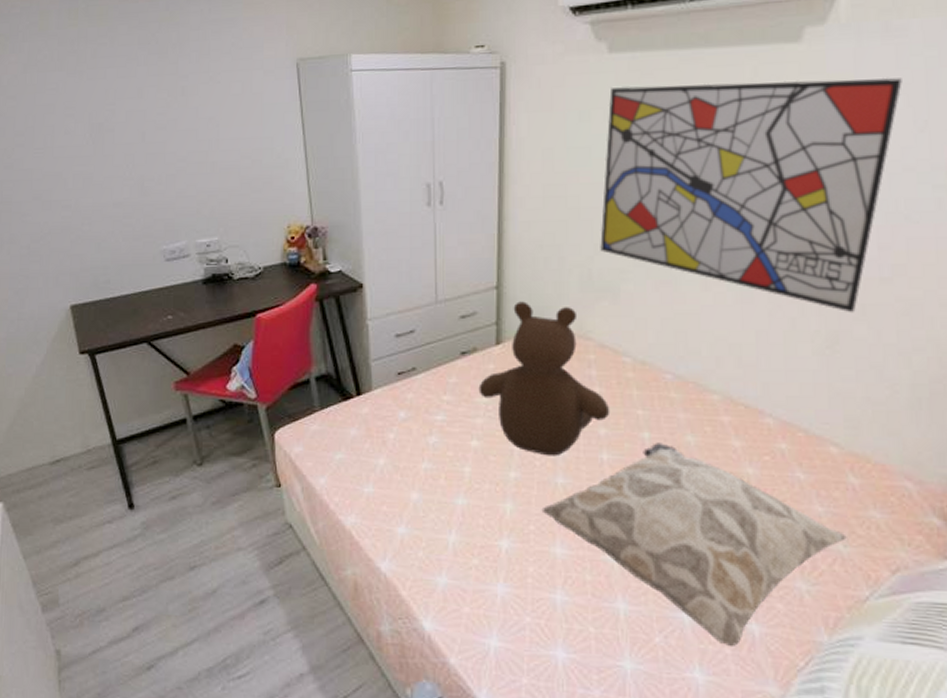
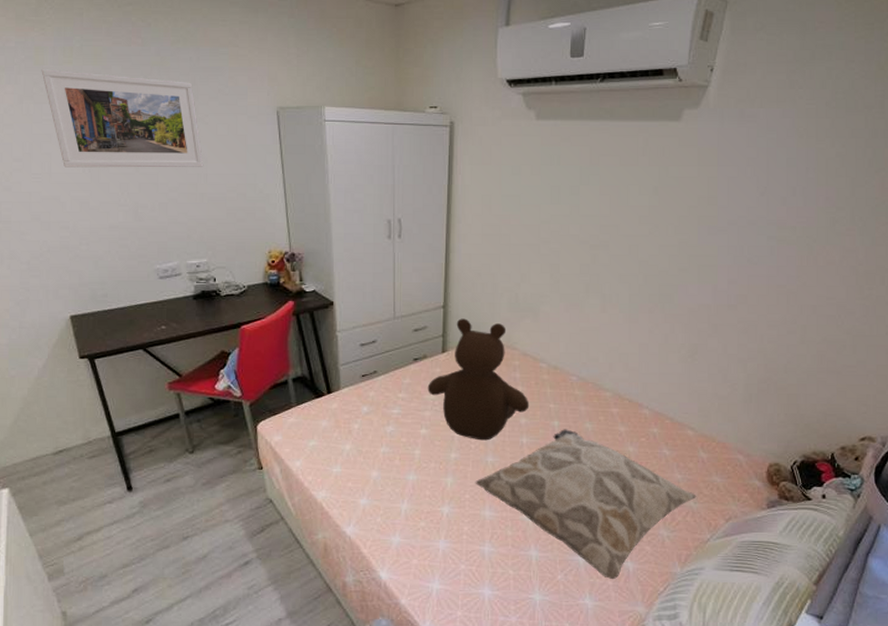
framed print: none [45,34,215,140] -> present [41,69,204,168]
wall art: present [600,78,902,313] -> none [525,149,751,331]

